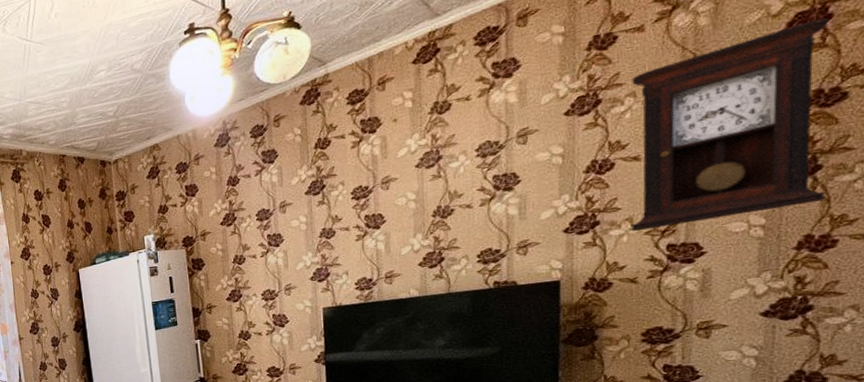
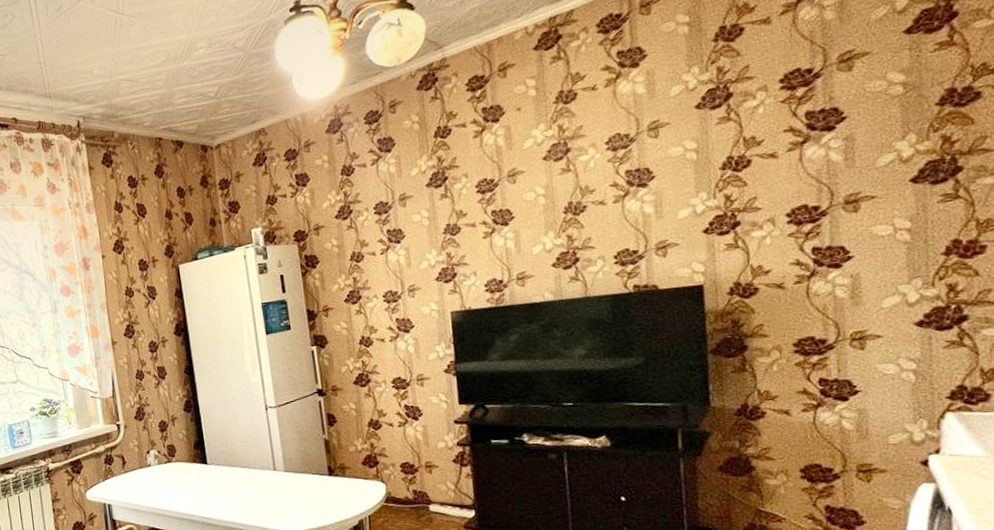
pendulum clock: present [629,18,829,232] -> none [762,16,970,234]

